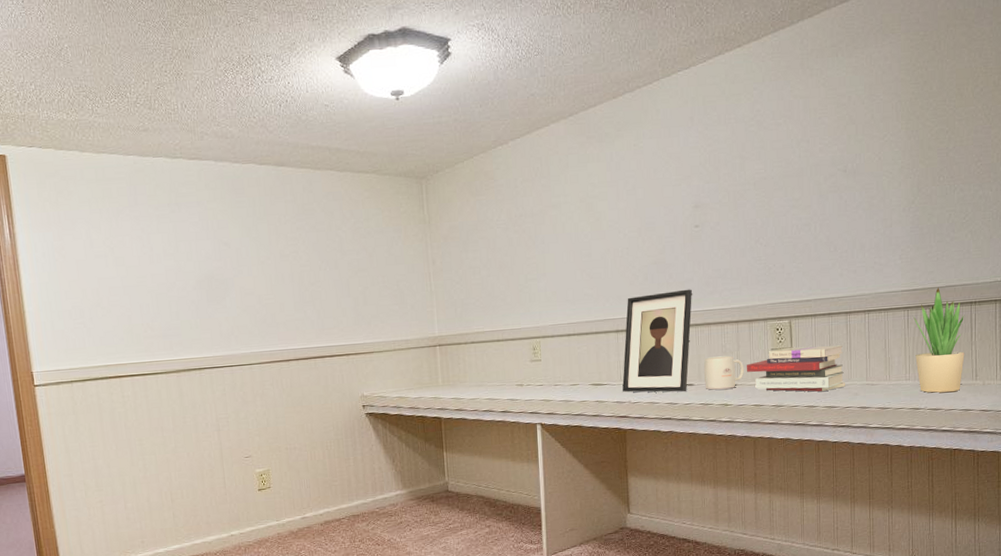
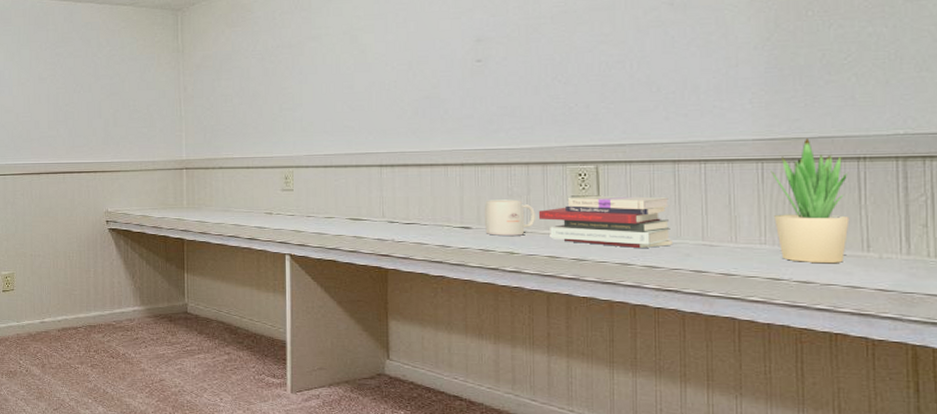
picture frame: present [622,289,693,393] -> none [385,126,473,235]

